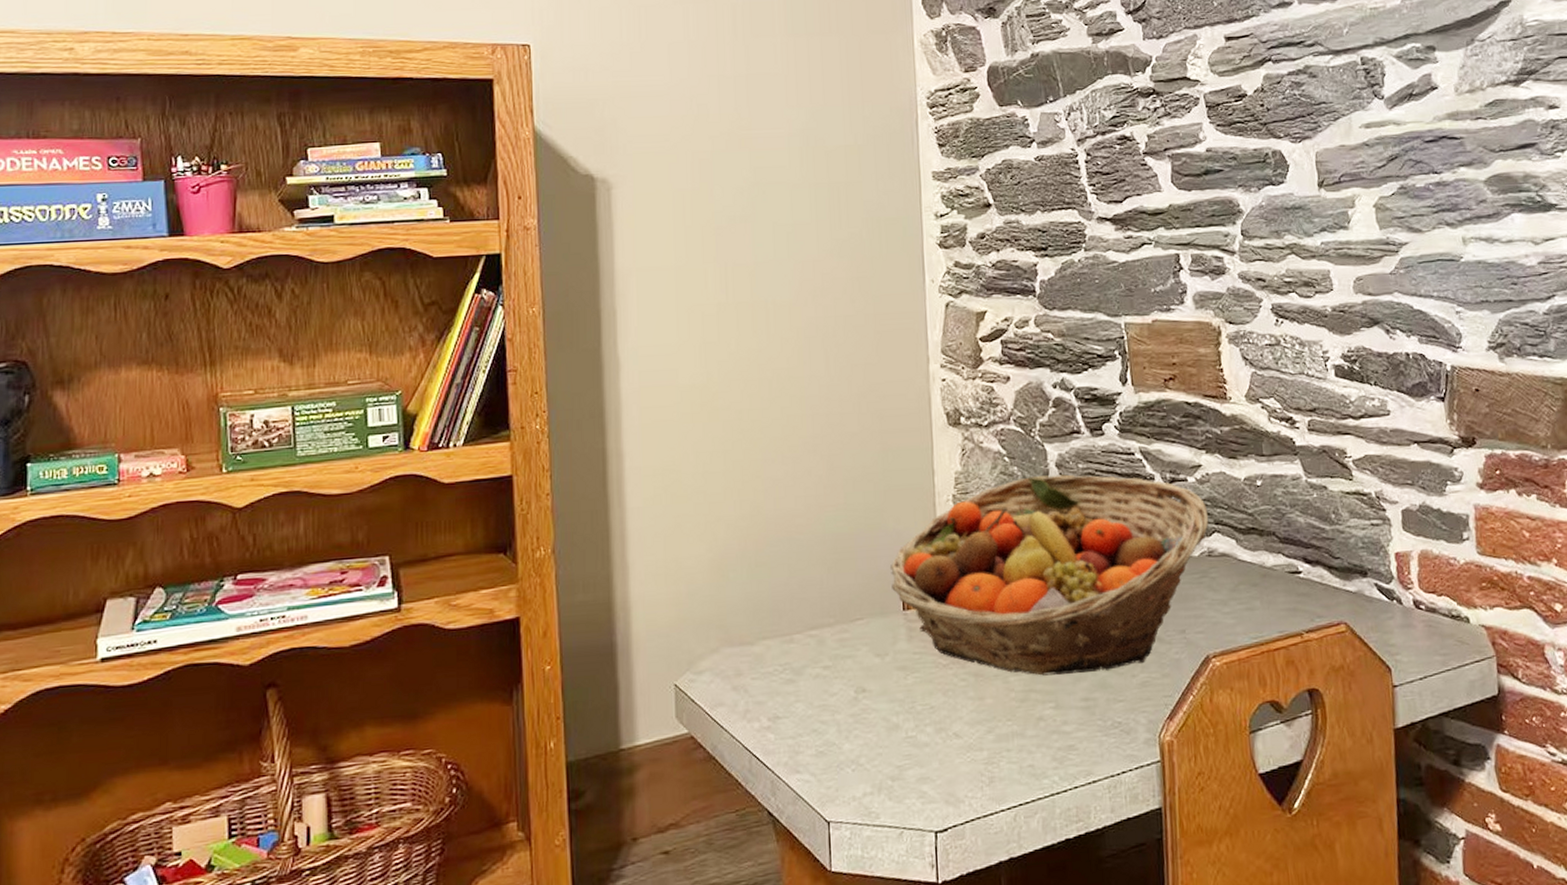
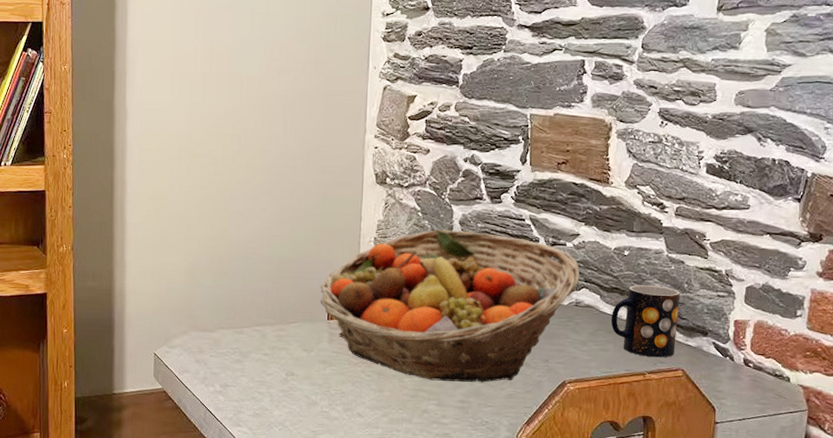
mug: none [1252,519,1333,612] -> present [611,285,680,358]

